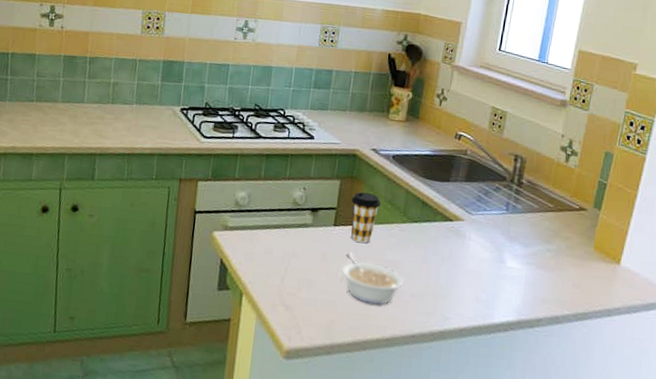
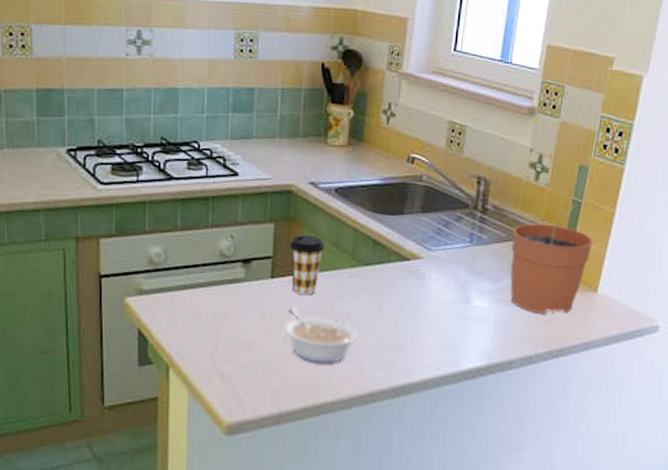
plant pot: none [540,183,617,281] -> present [510,203,593,314]

